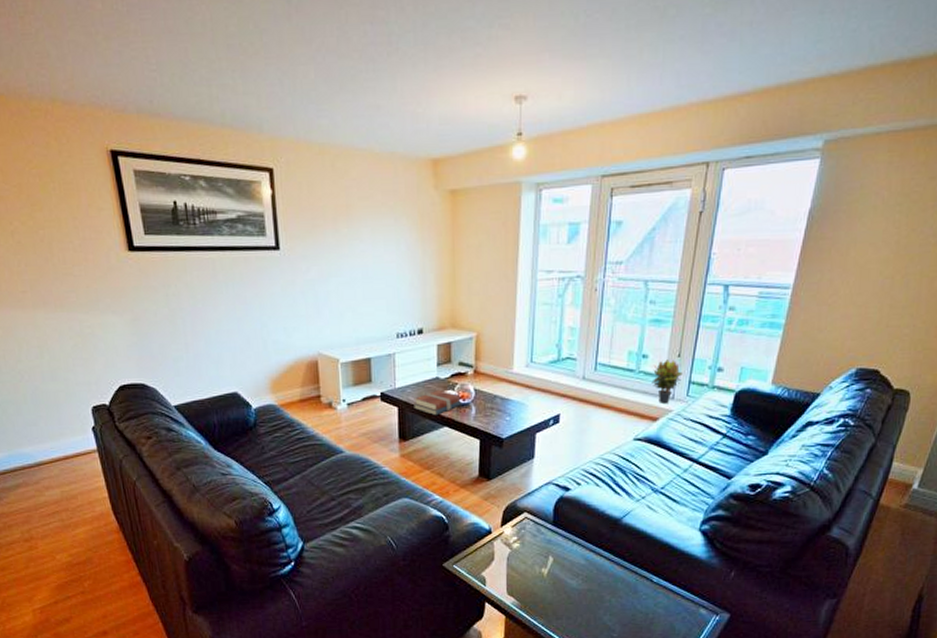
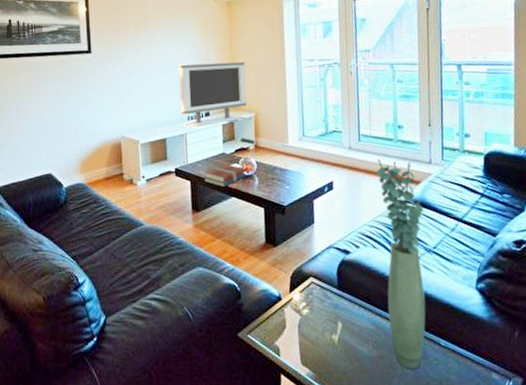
television: none [388,269,469,347] -> present [179,61,247,128]
vase: none [602,392,658,602] -> present [376,159,426,369]
potted plant: present [651,359,683,403] -> none [408,128,435,168]

